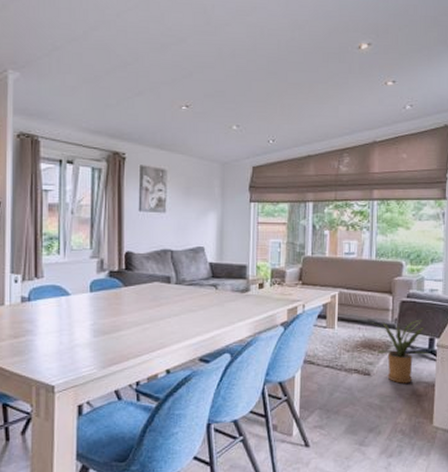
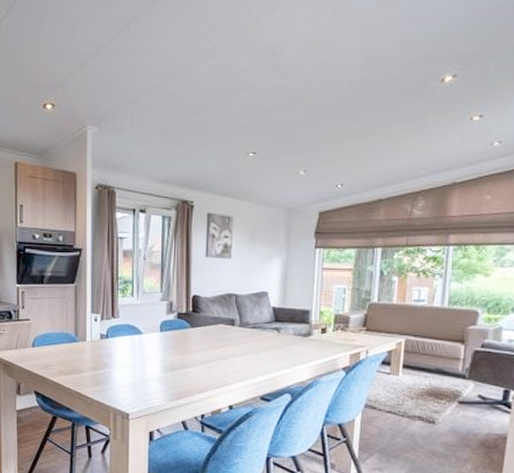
house plant: present [370,319,431,383] -> none [438,370,505,434]

